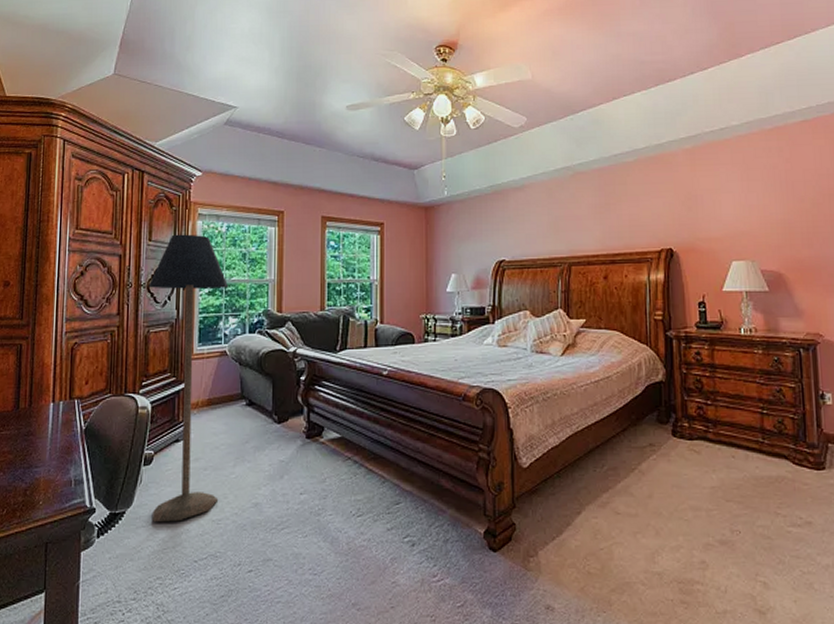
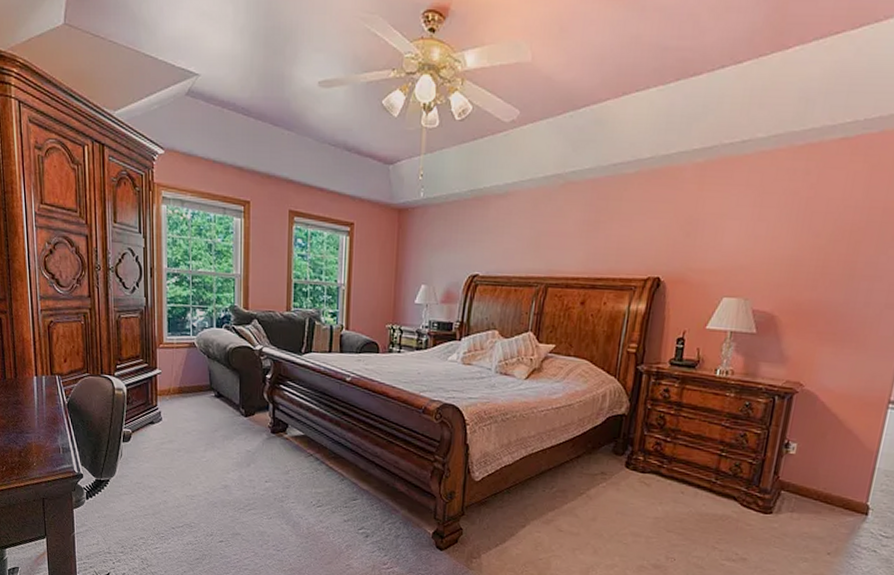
floor lamp: present [148,234,229,522] -> none [116,217,196,493]

